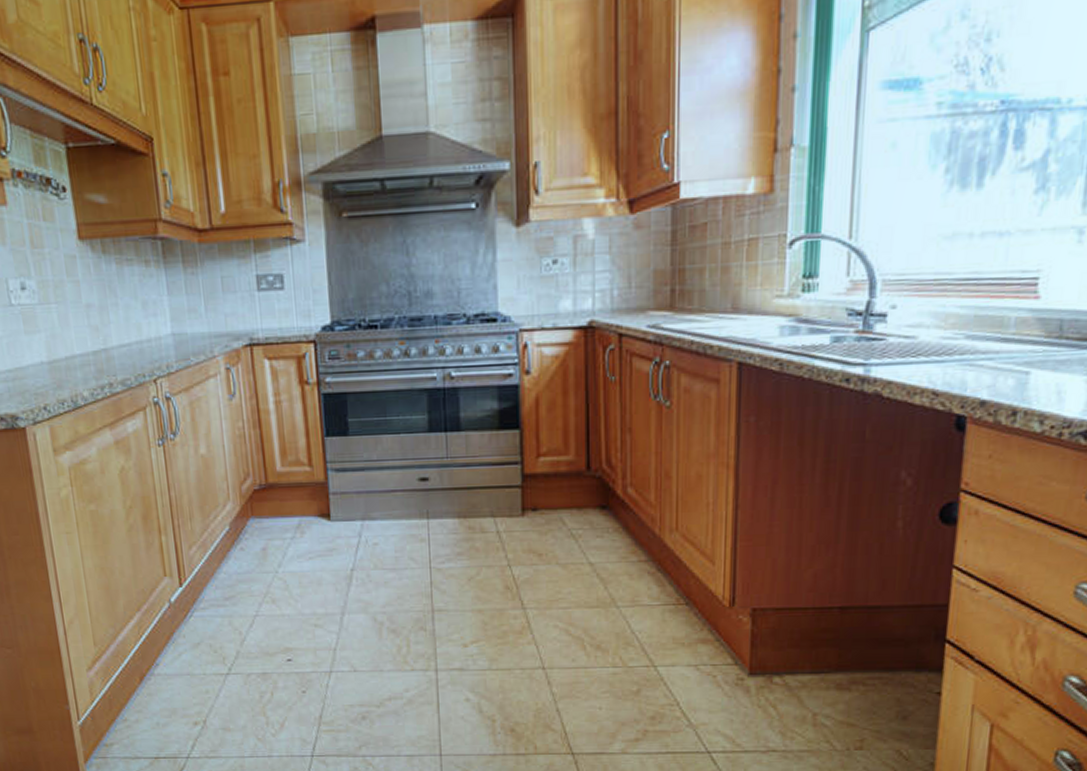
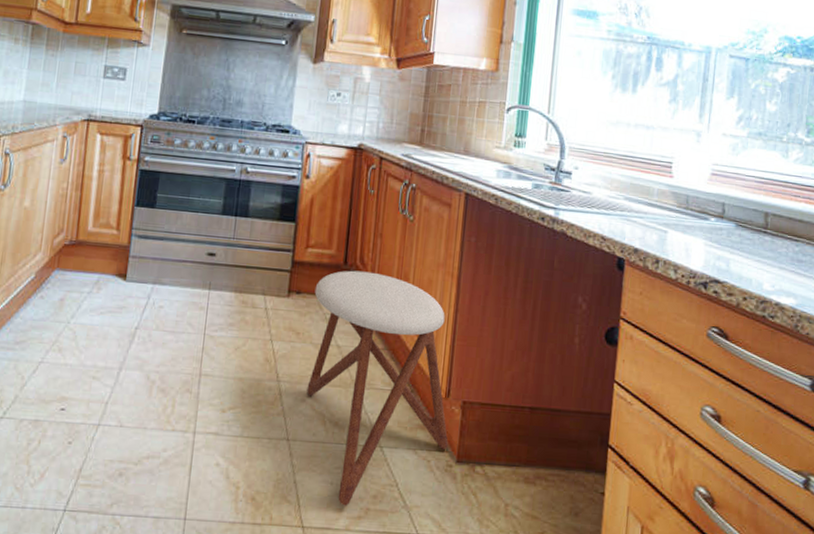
stool: none [554,475,737,730] -> present [307,270,448,506]

